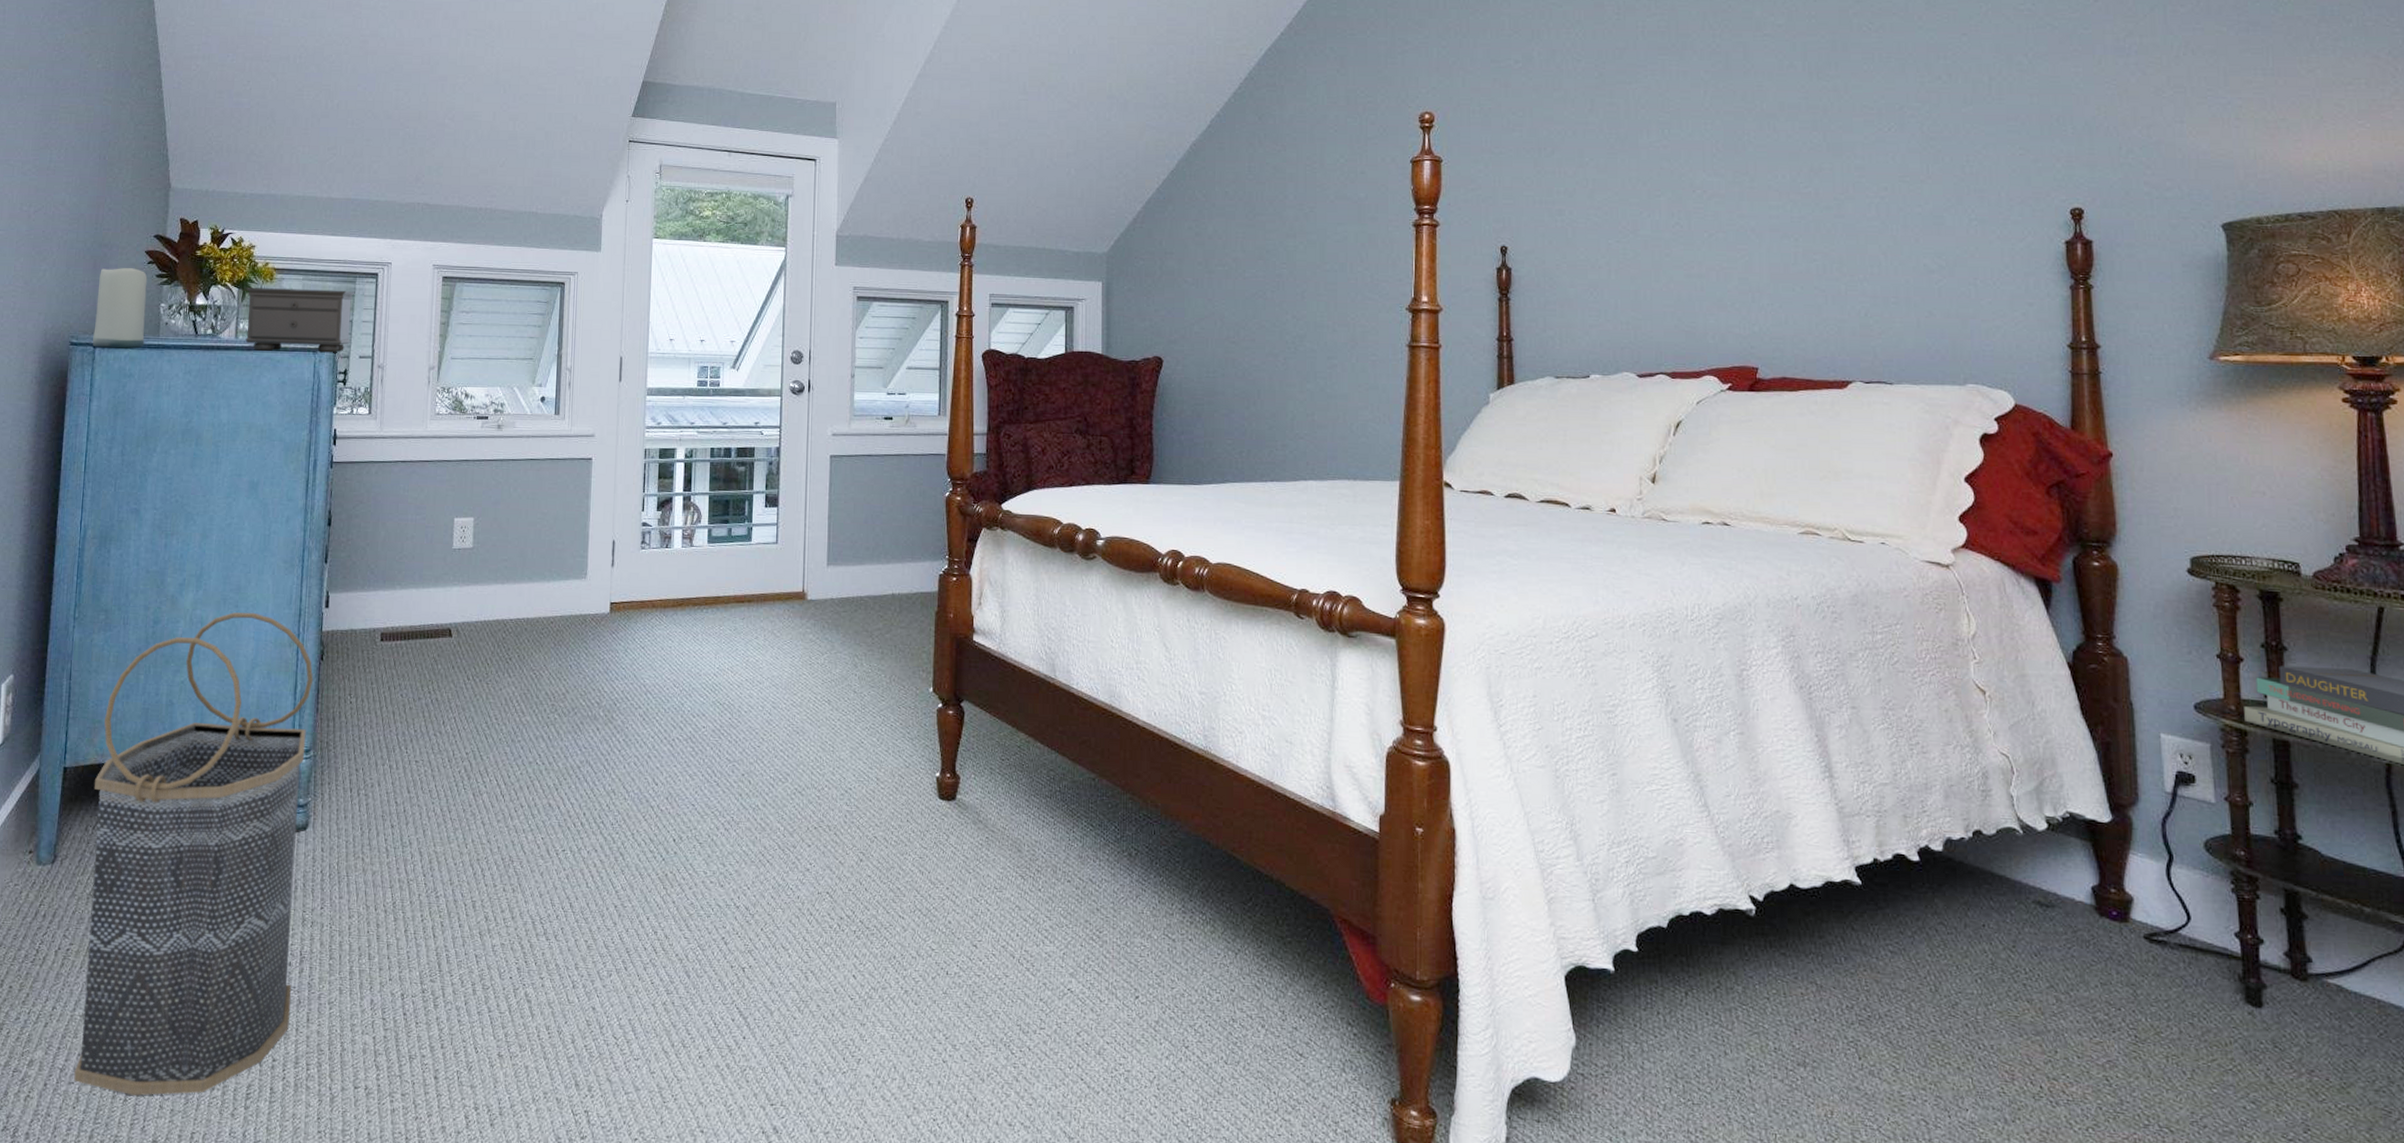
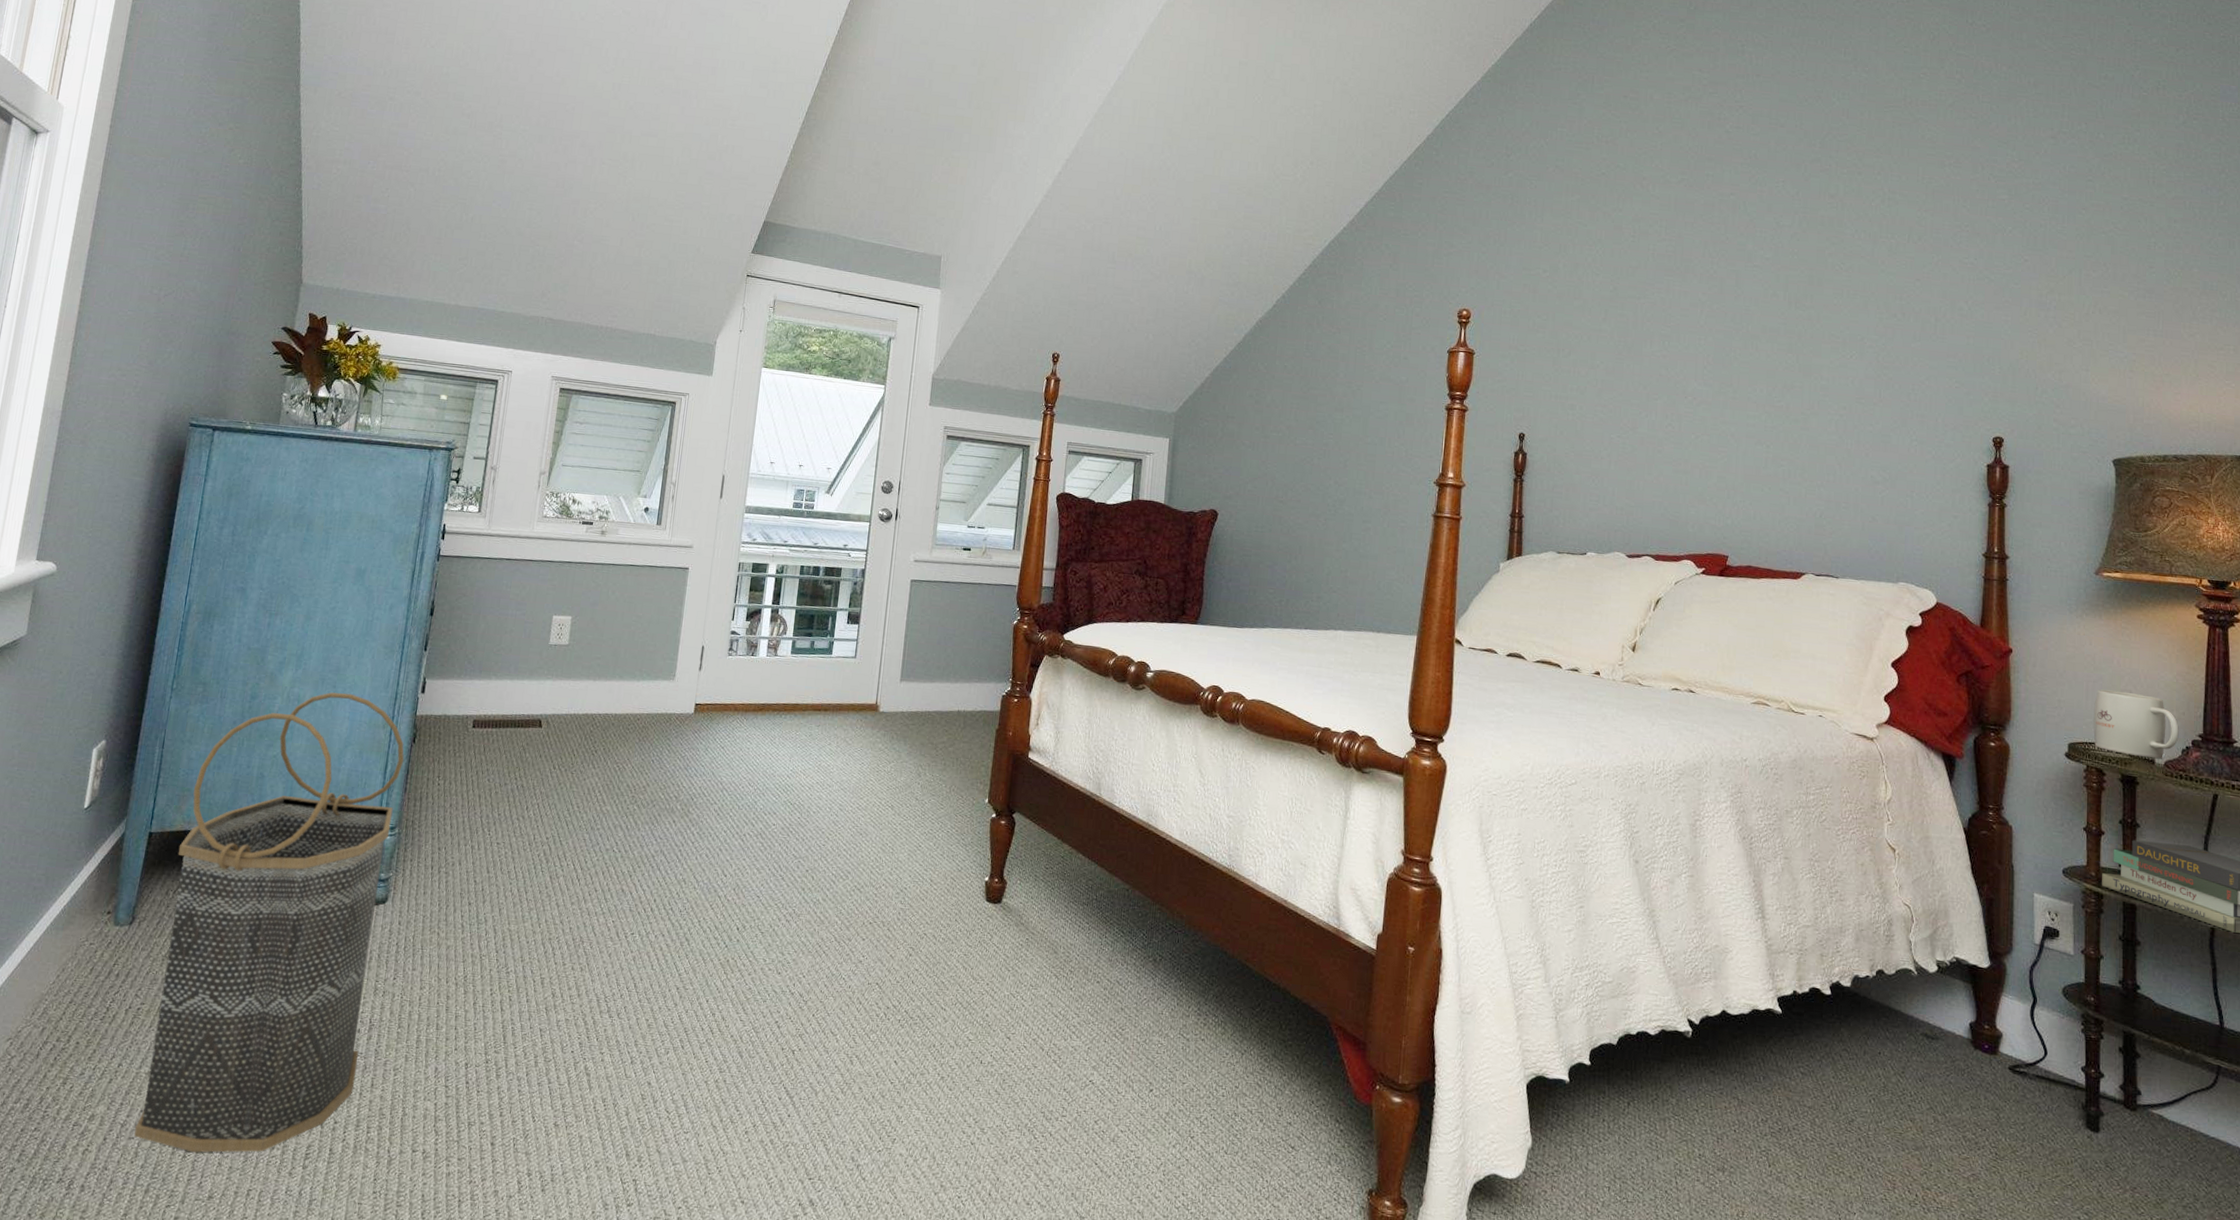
candle: present [92,267,148,349] -> none [212,355,272,435]
jewelry box: present [245,287,355,353] -> none [363,384,475,452]
mug: none [2219,492,2329,570] -> present [2093,689,2179,759]

